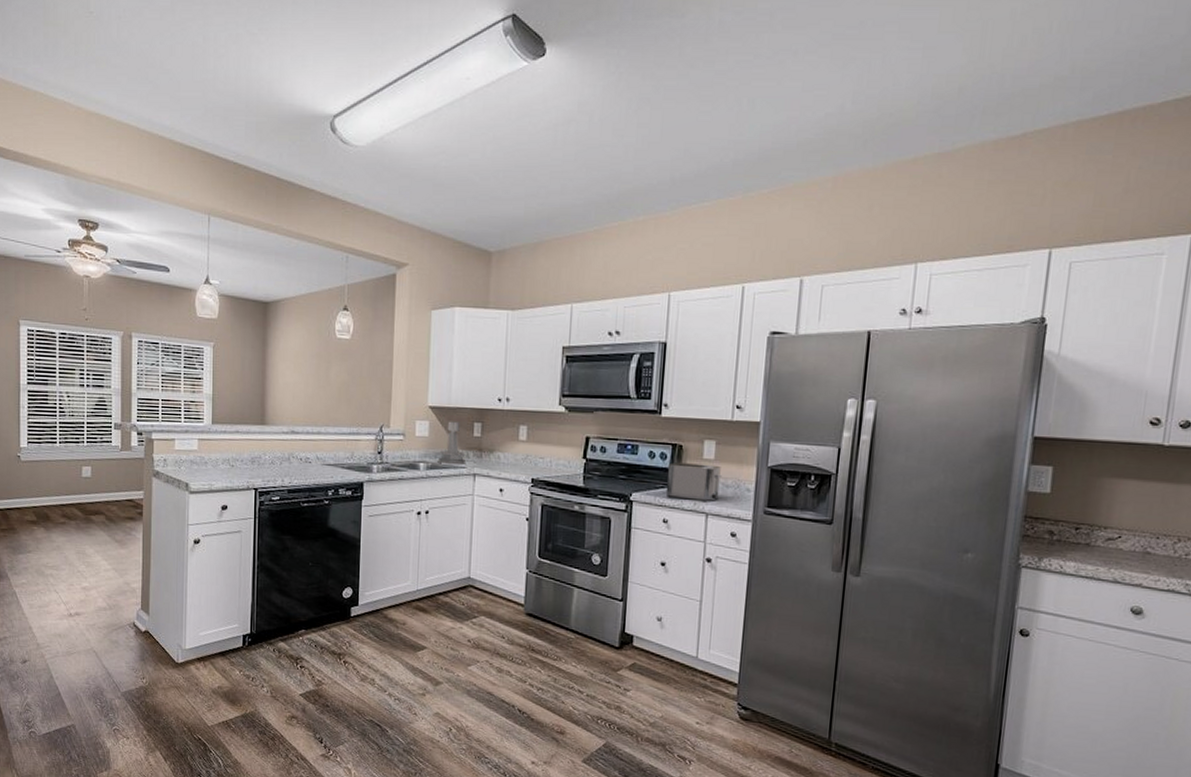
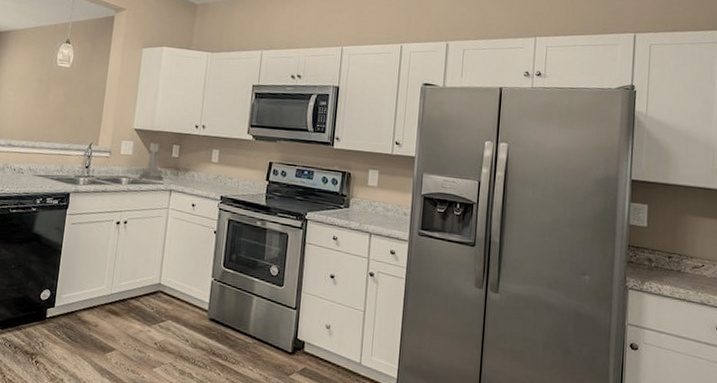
toaster: present [665,462,722,503] -> none [336,187,383,224]

